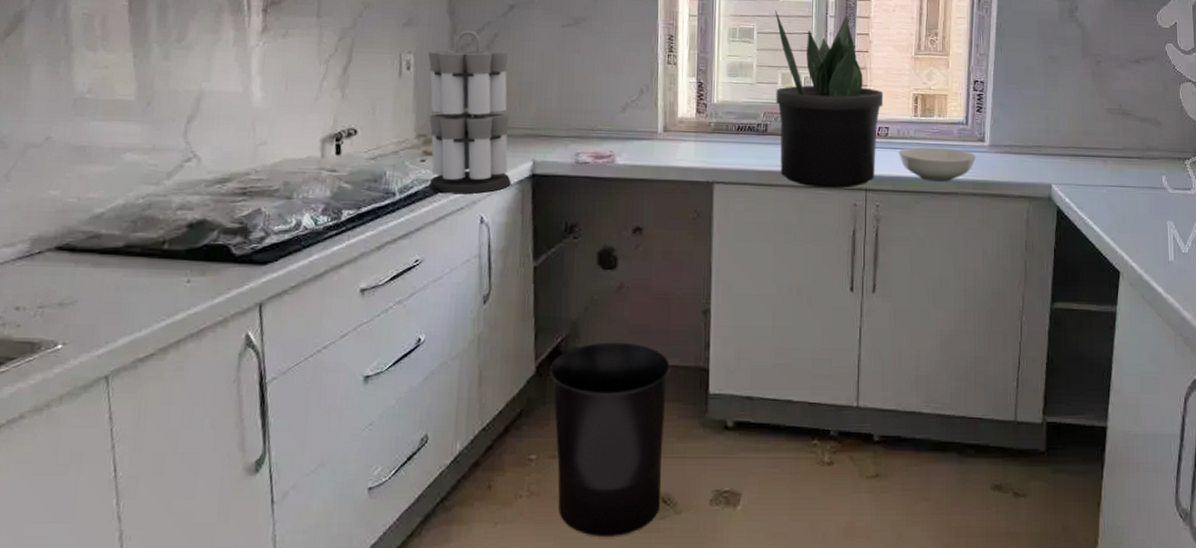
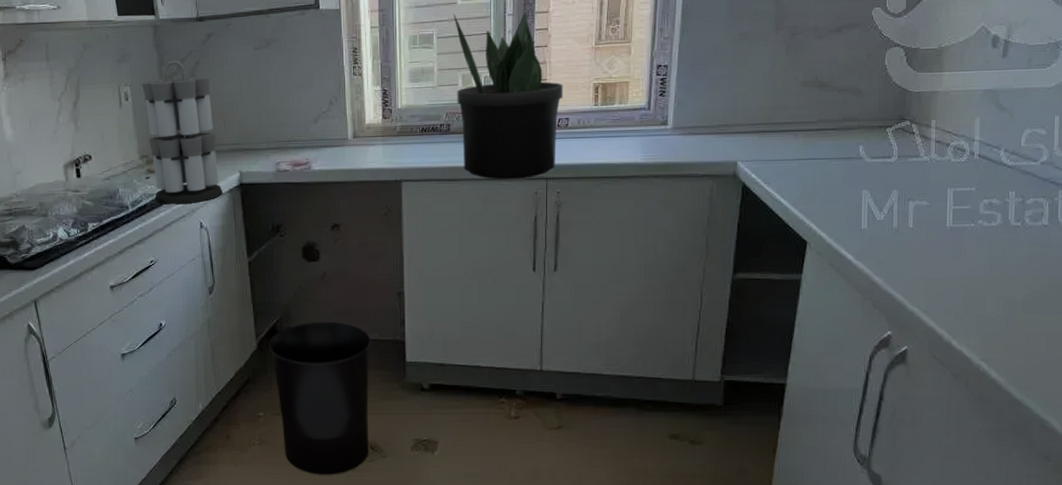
bowl: present [898,147,977,182] -> none [578,133,659,167]

